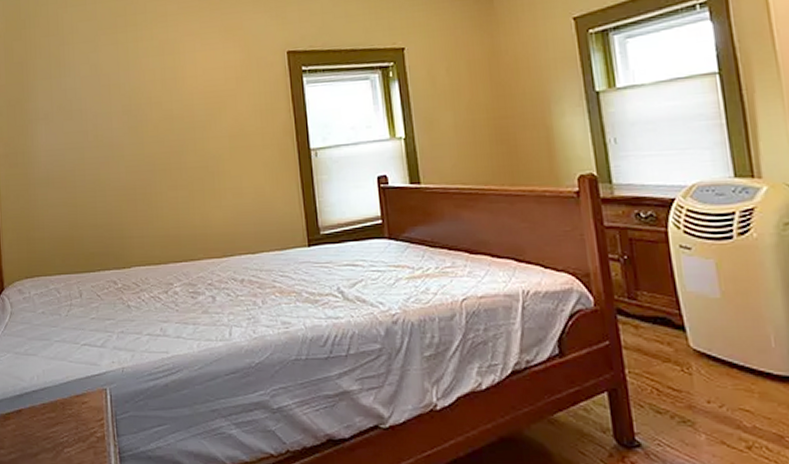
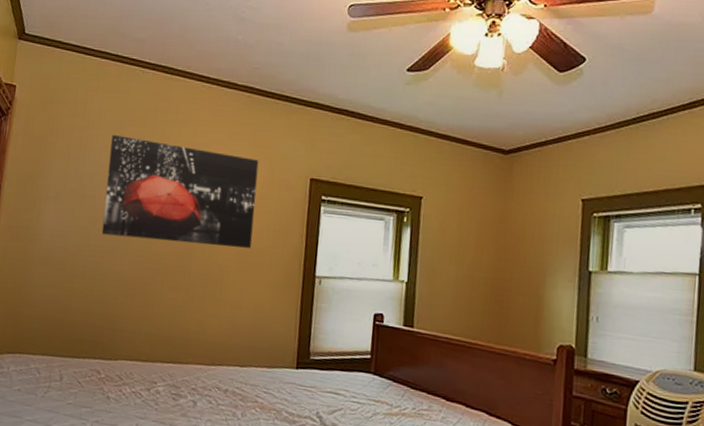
wall art: none [87,42,240,146] -> present [101,134,259,248]

